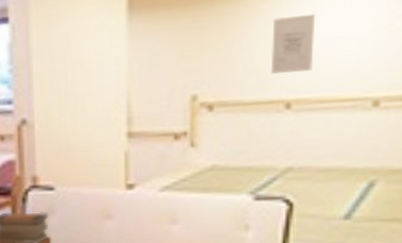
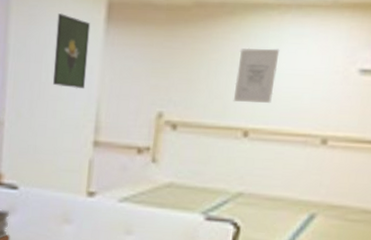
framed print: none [77,8,113,82] -> present [52,12,91,89]

